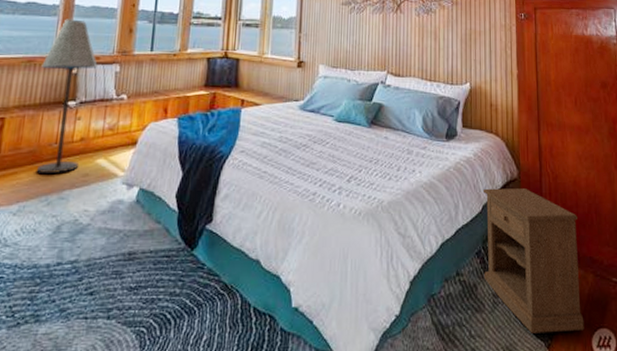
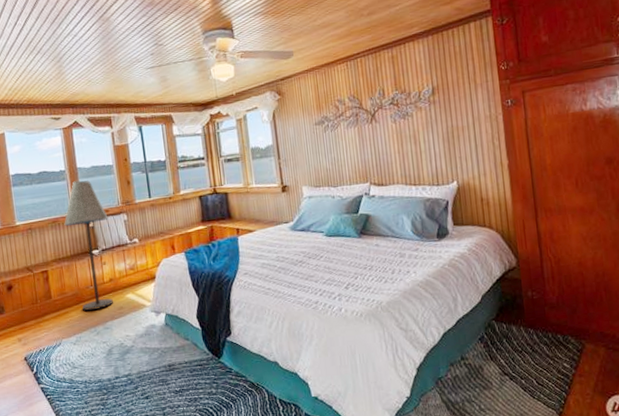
nightstand: present [482,188,584,333] -> none [480,275,597,404]

